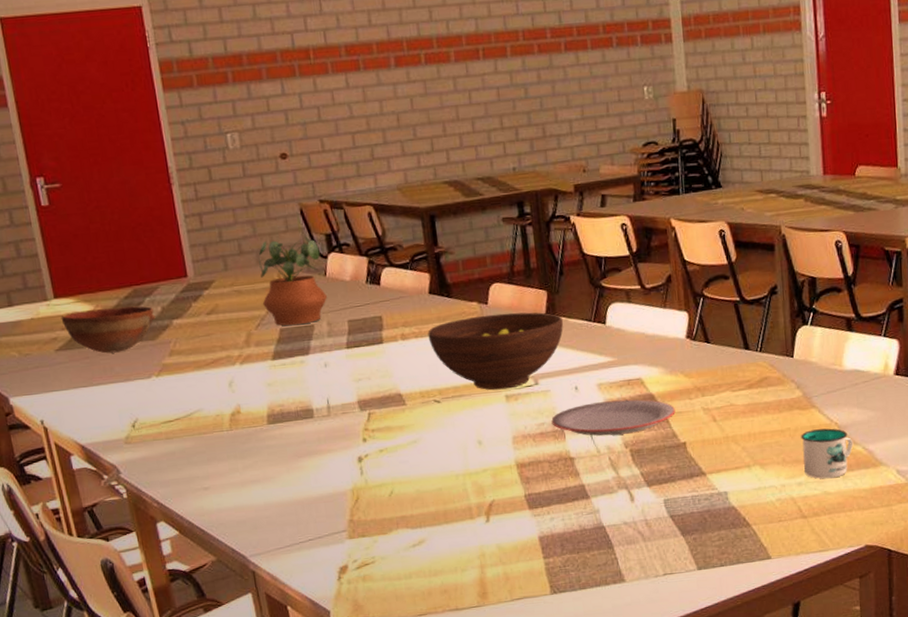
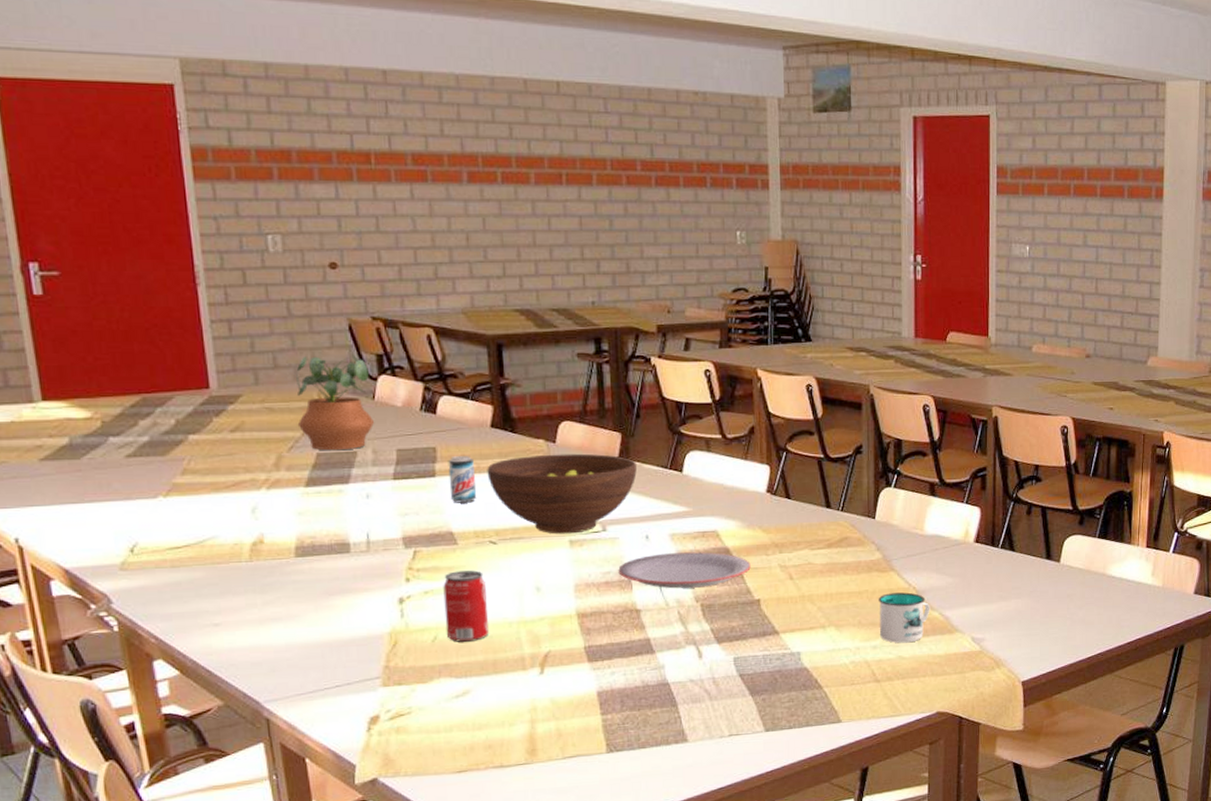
bowl: present [61,306,156,354] -> none [49,416,168,467]
beer can: none [393,322,420,367] -> present [448,456,476,503]
beverage can: none [395,428,439,496] -> present [443,570,490,642]

